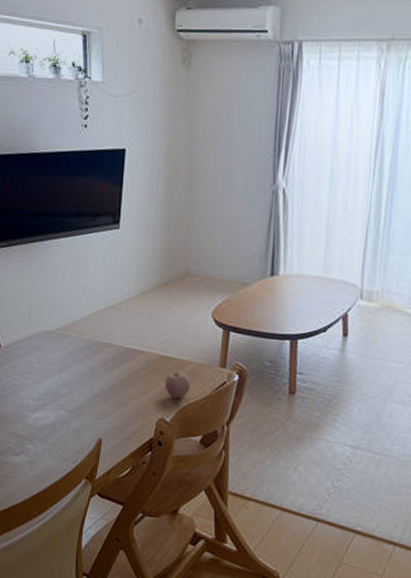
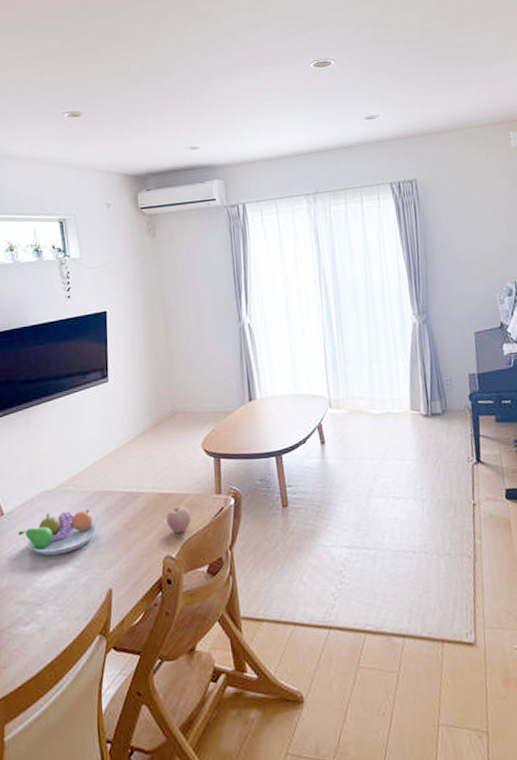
fruit bowl: none [14,353,94,397] -> present [18,510,98,556]

